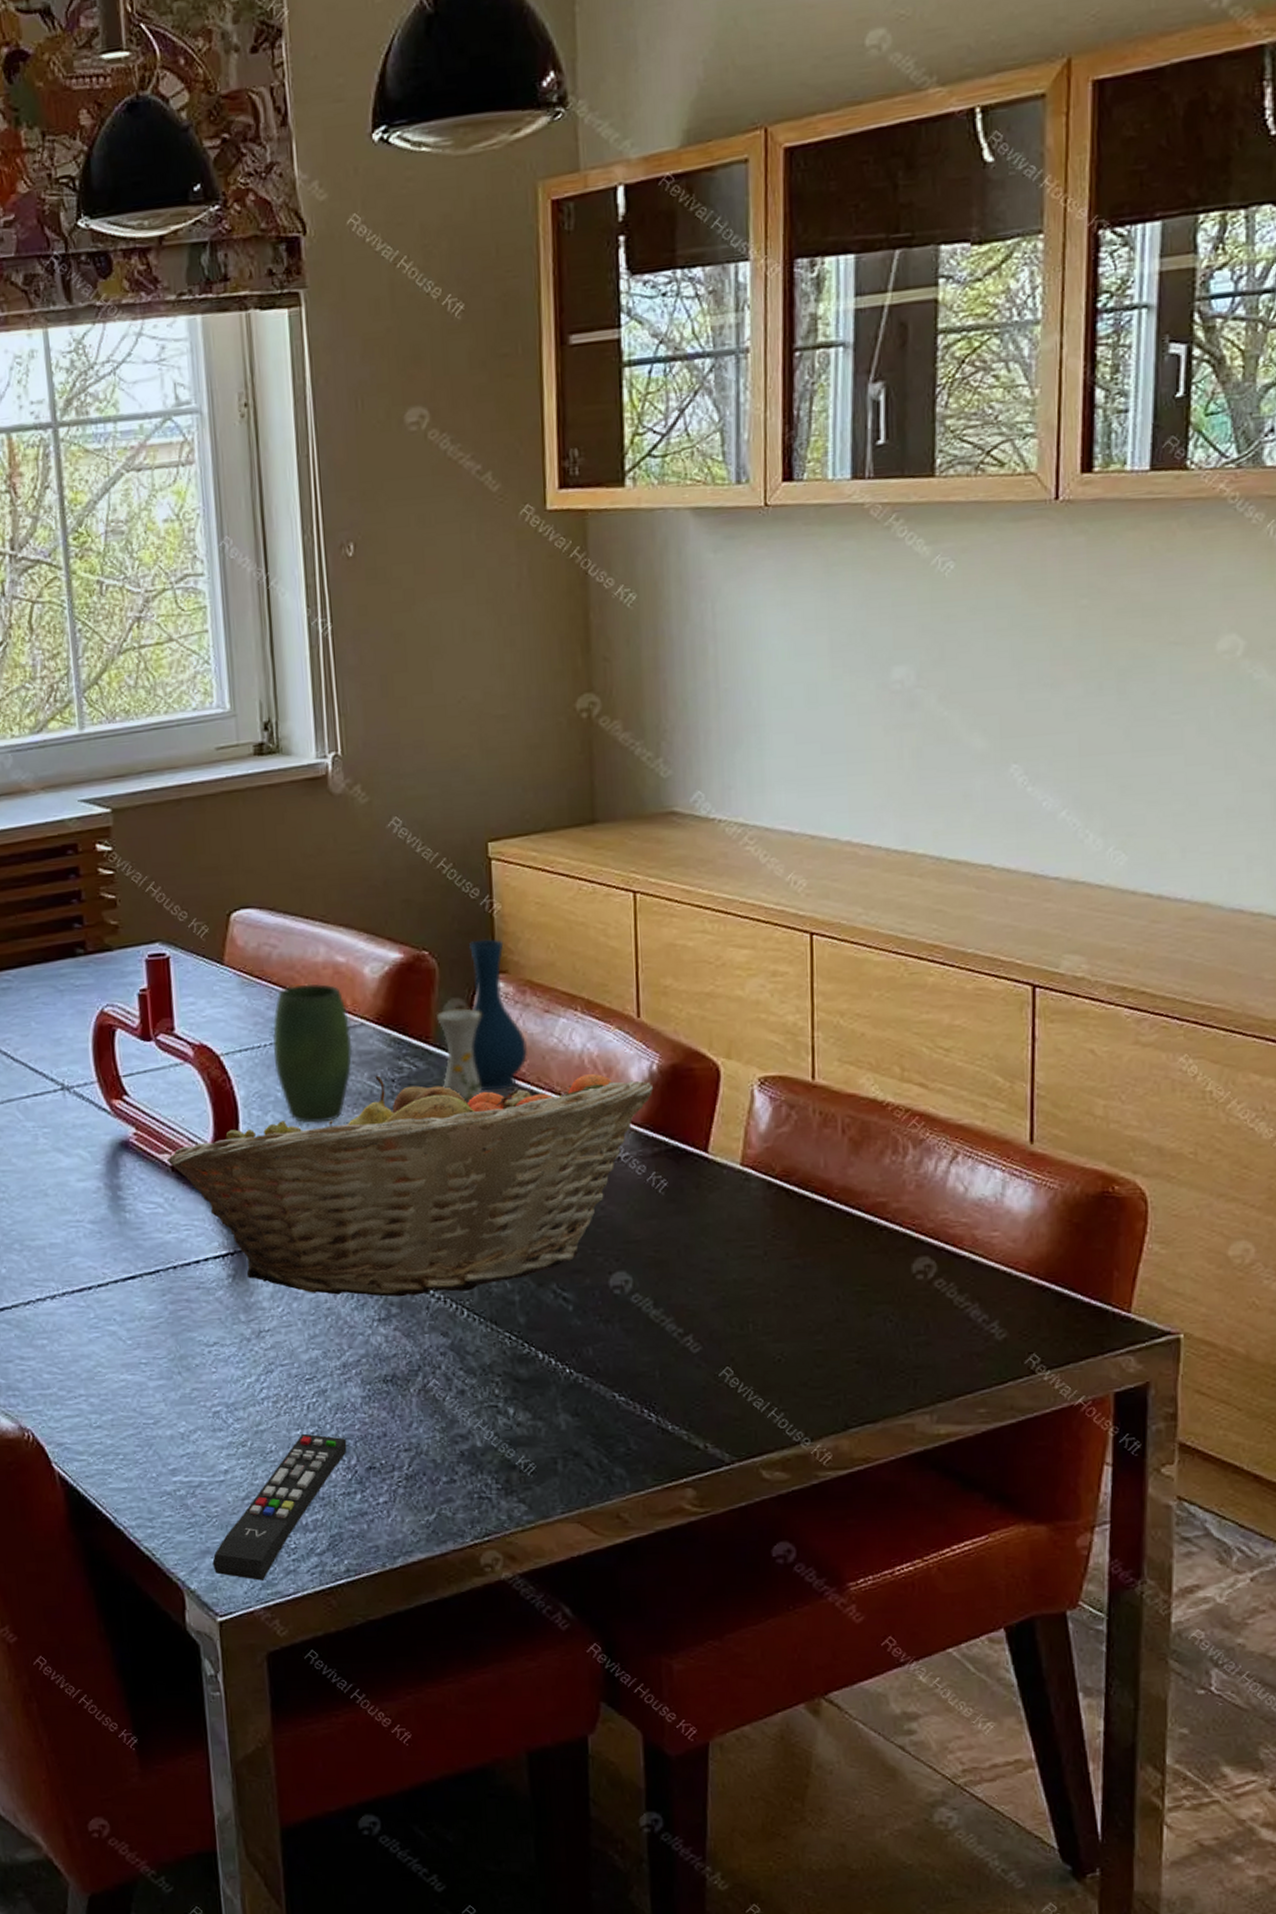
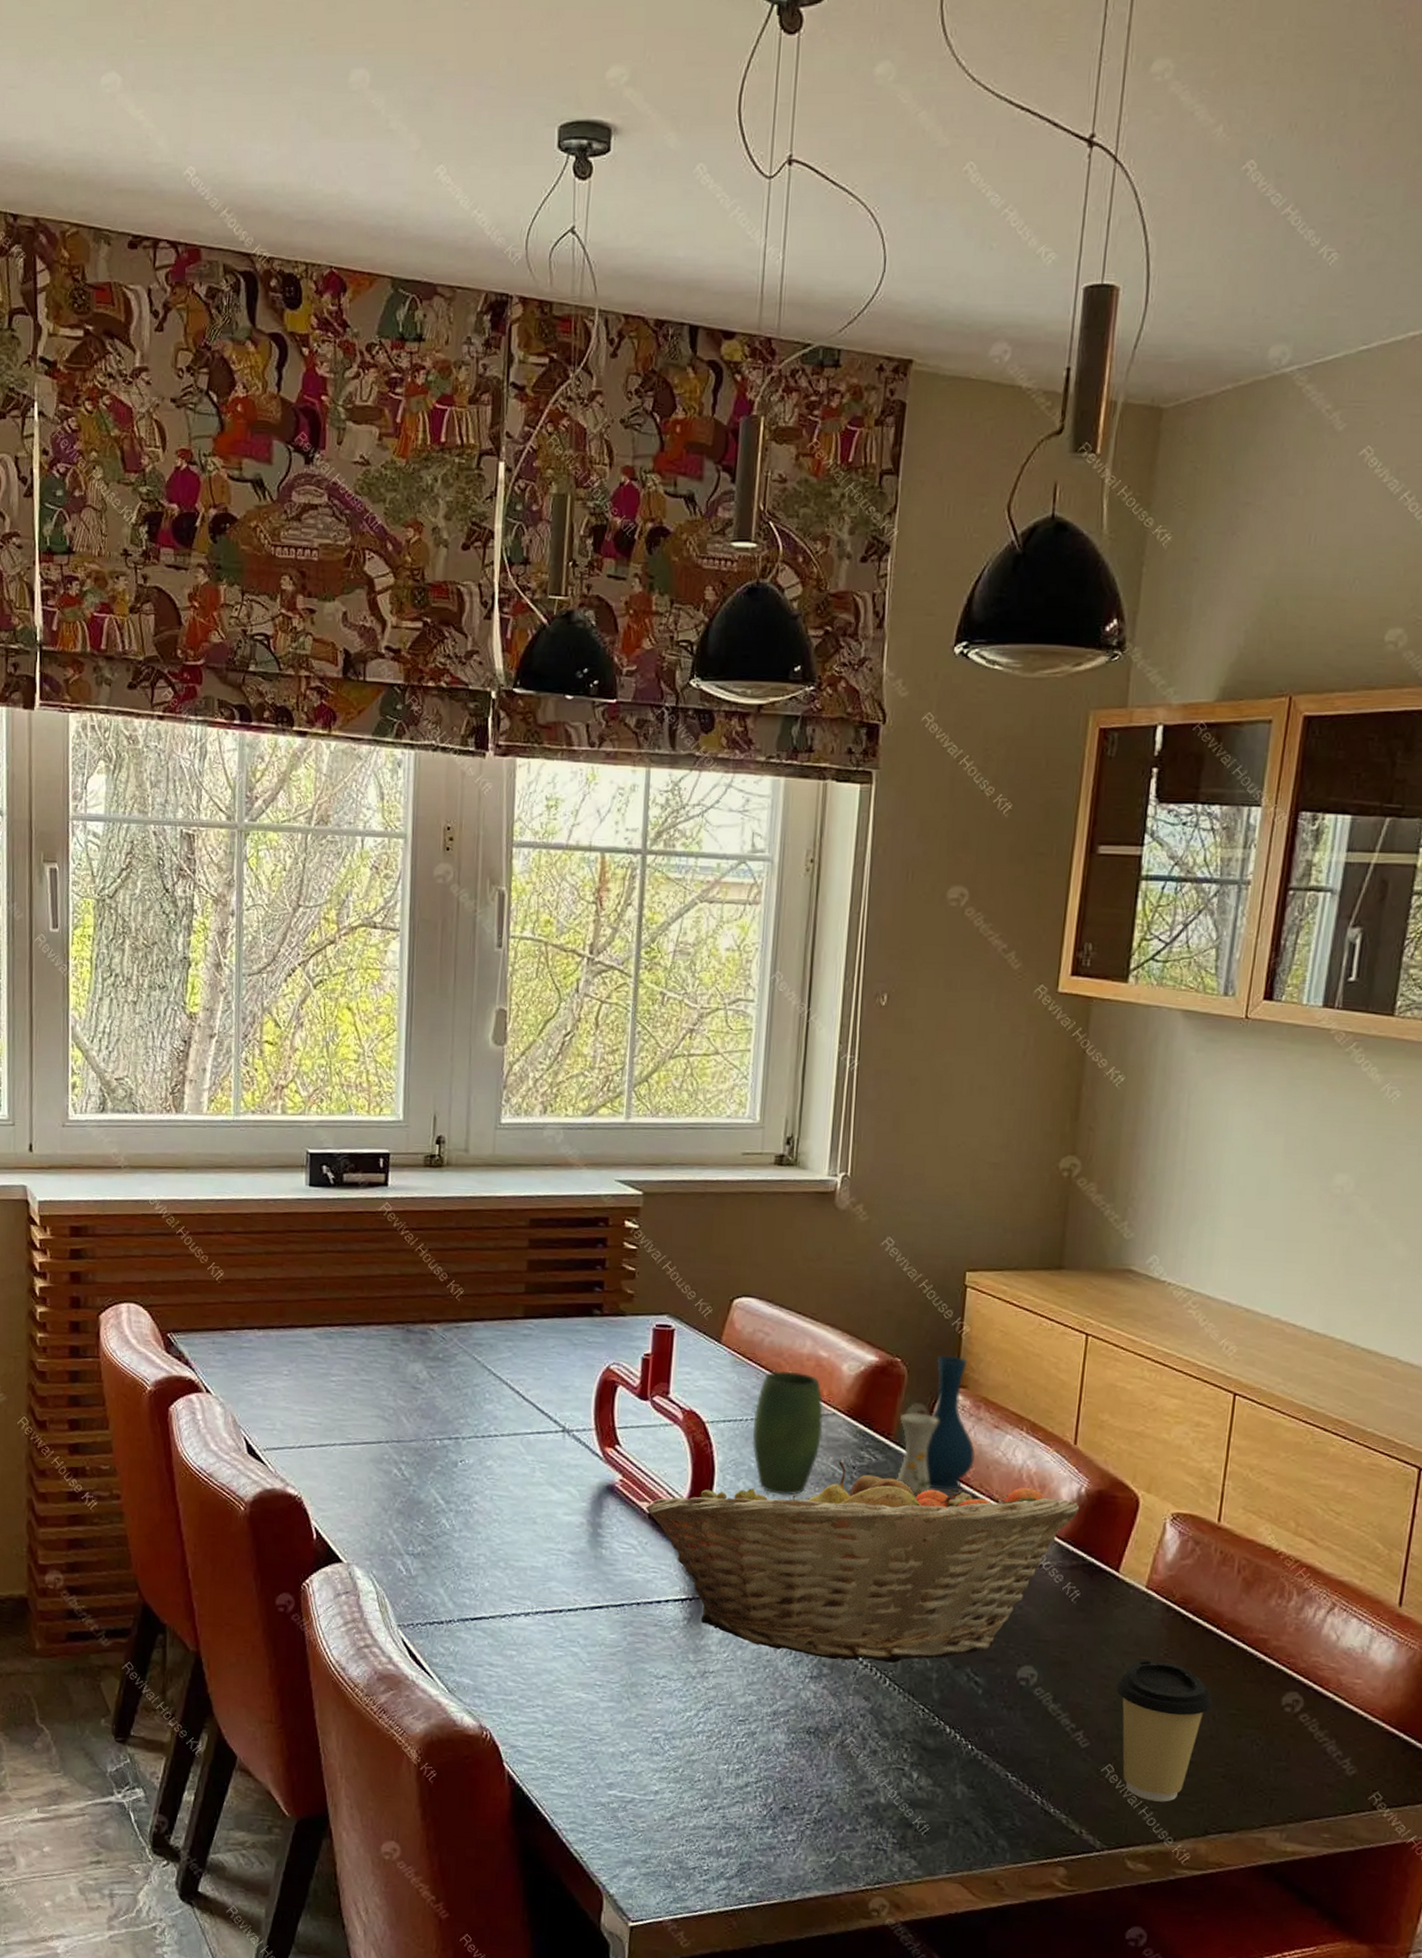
remote control: present [212,1433,347,1581] -> none [632,1768,767,1895]
coffee cup: none [723,1245,834,1401] -> present [1116,1660,1213,1802]

